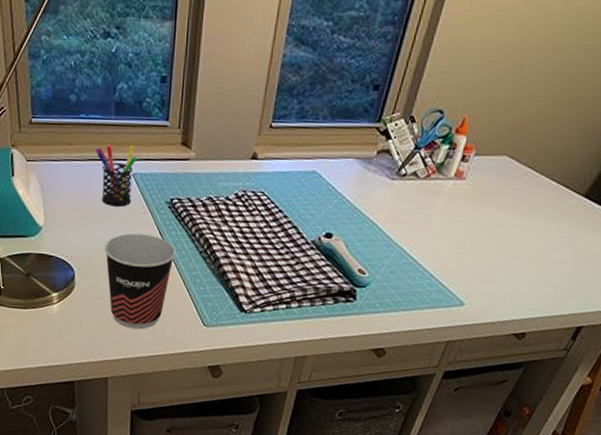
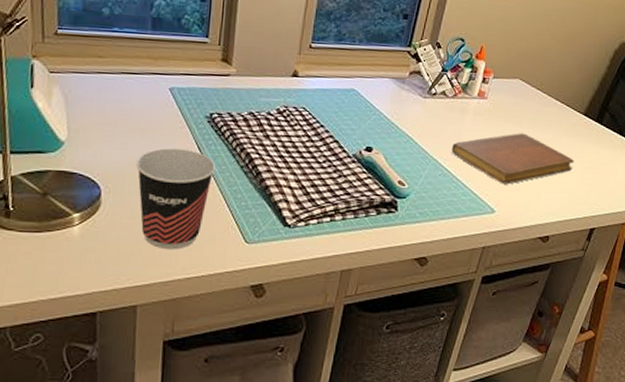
pen holder: present [96,144,137,207] -> none [129,58,175,121]
notebook: none [419,218,566,276] -> present [451,133,575,185]

